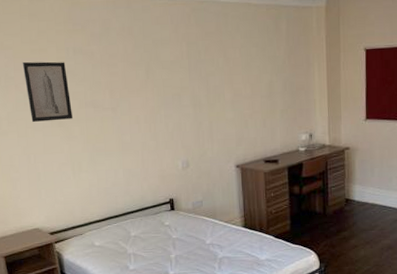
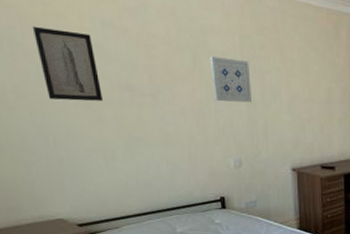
wall art: none [161,65,198,107] -> present [210,56,252,103]

